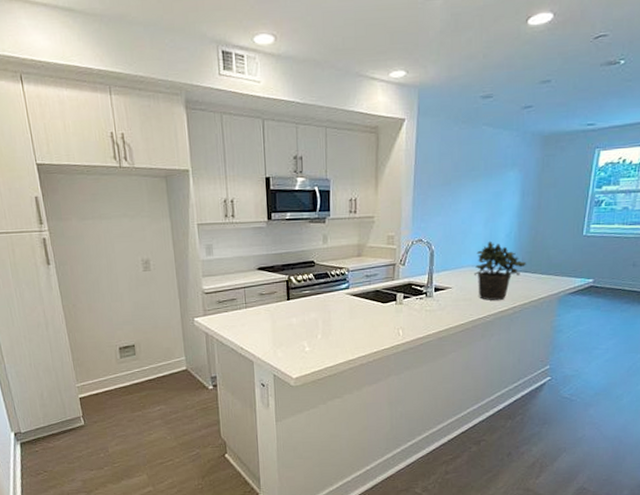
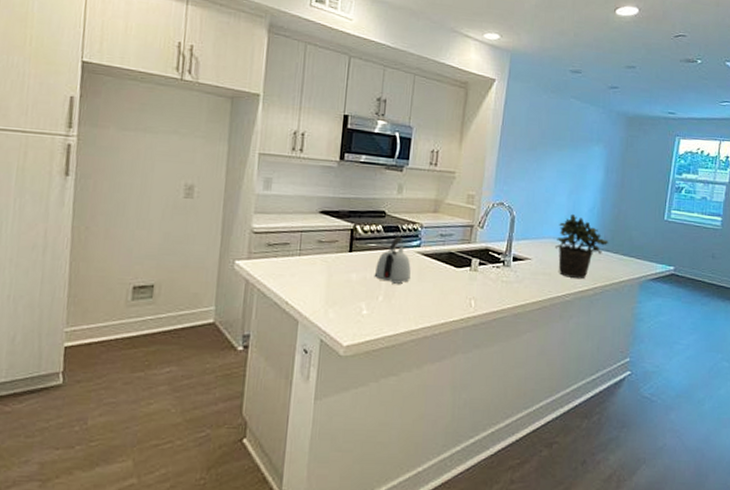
kettle: none [311,281,344,323] -> present [374,236,411,284]

